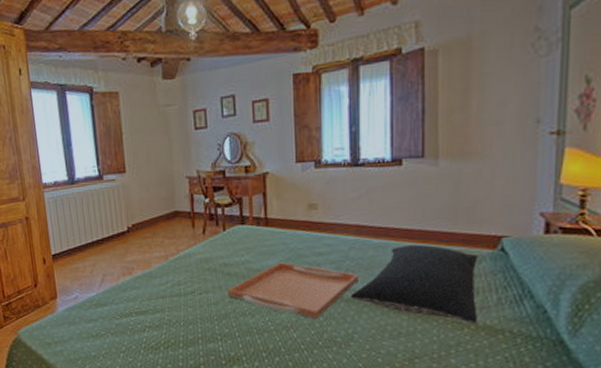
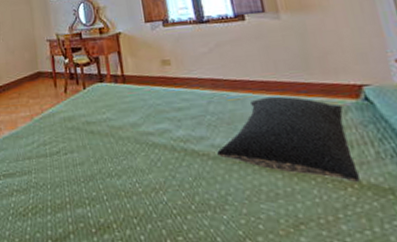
serving tray: present [228,262,358,319] -> none [92,118,223,180]

